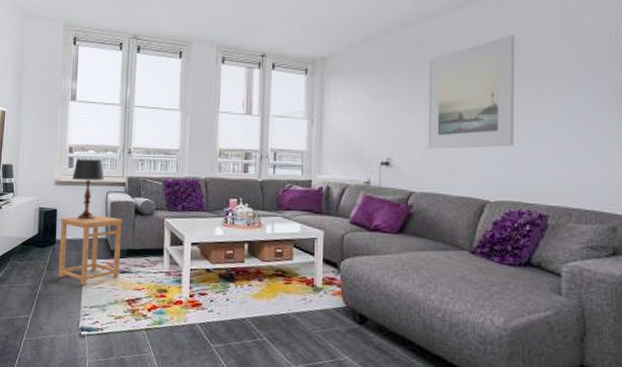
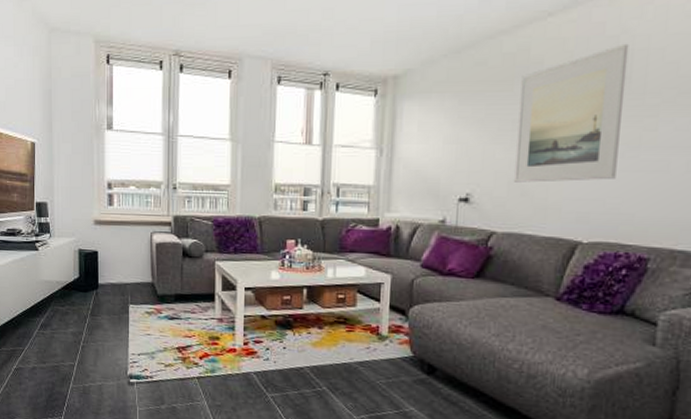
side table: present [59,215,123,286] -> none [102,258,169,332]
table lamp: present [72,159,105,220] -> none [113,196,148,263]

